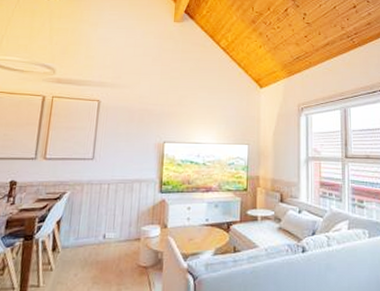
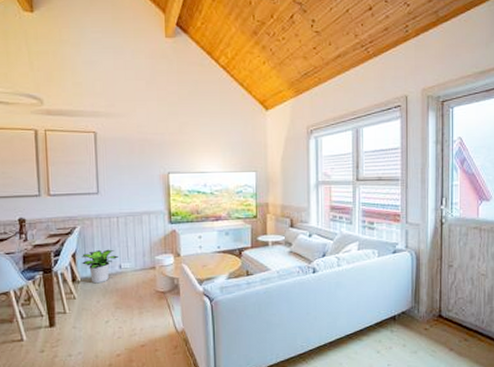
potted plant: none [66,217,104,254] -> present [82,249,118,284]

